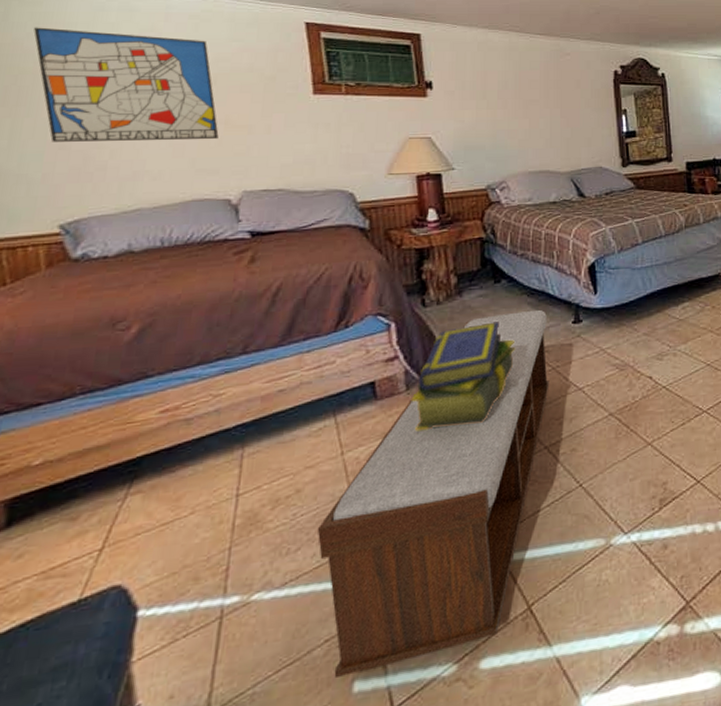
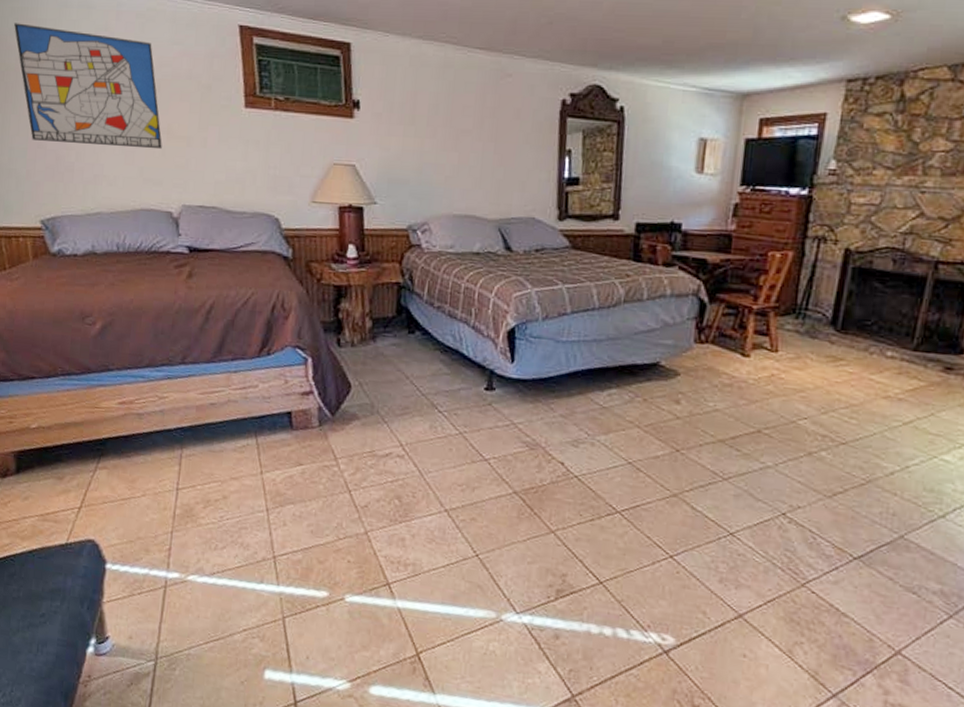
bench: present [317,309,549,679] -> none [239,366,459,669]
stack of books: present [411,322,516,432] -> none [322,373,425,473]

